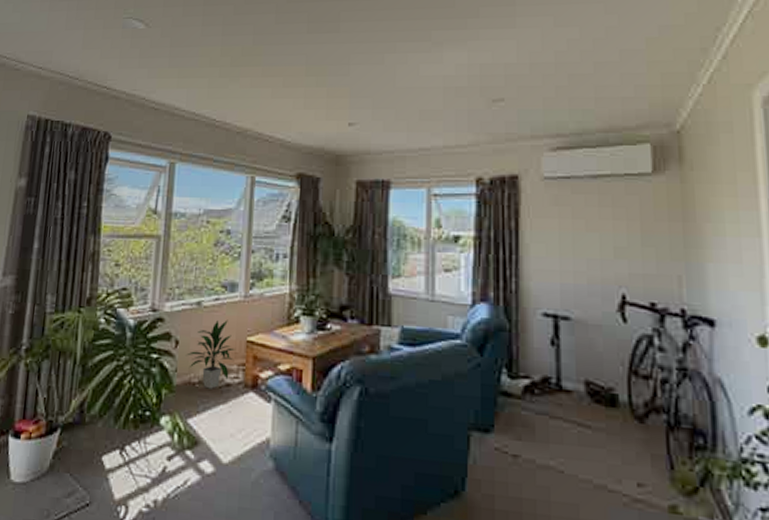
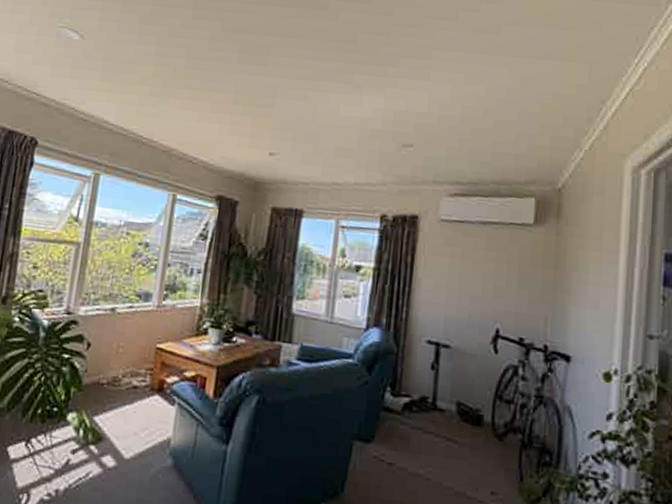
indoor plant: present [185,320,235,389] -> none [96,327,145,390]

